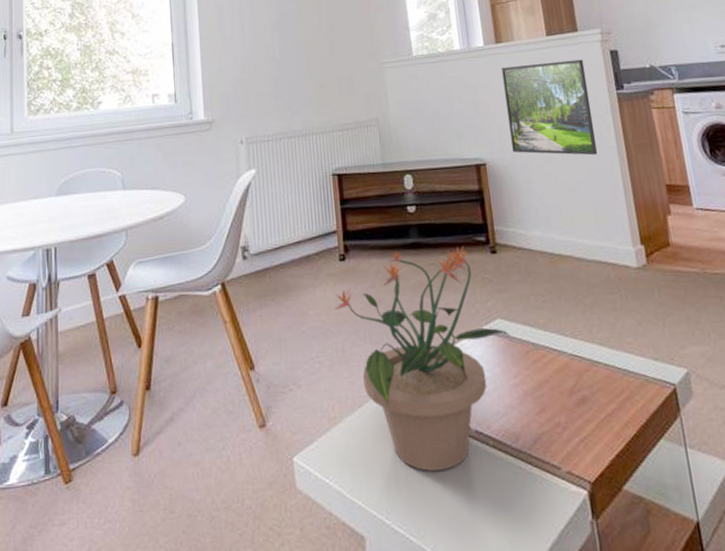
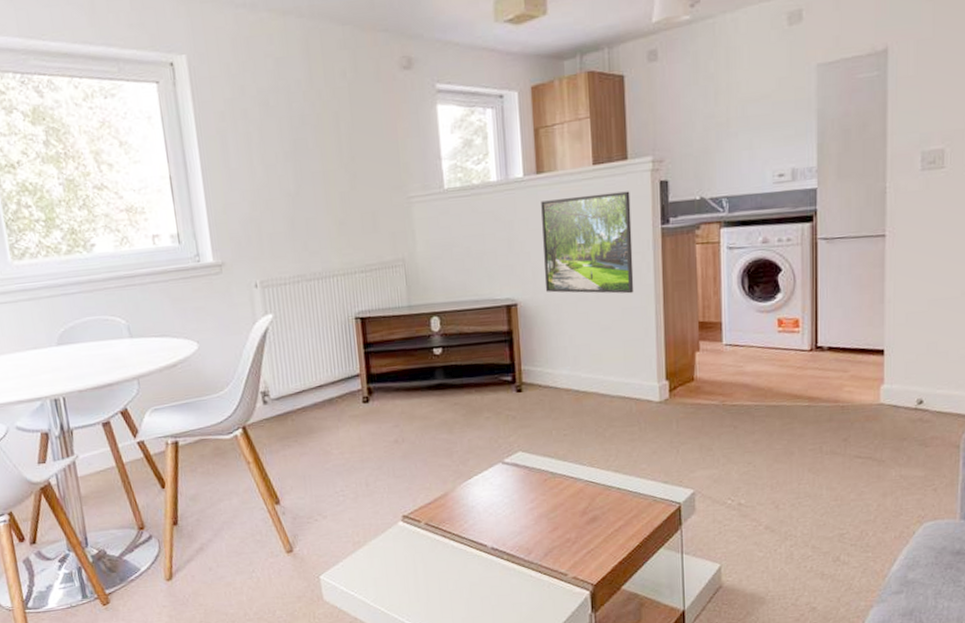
potted plant: present [334,247,511,471] -> none [358,386,531,582]

